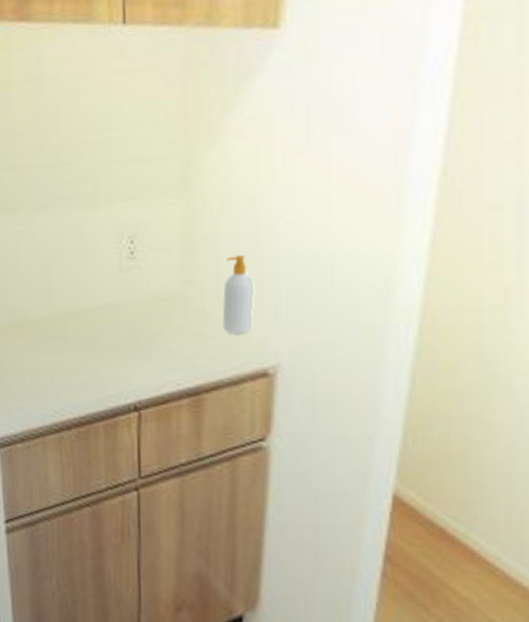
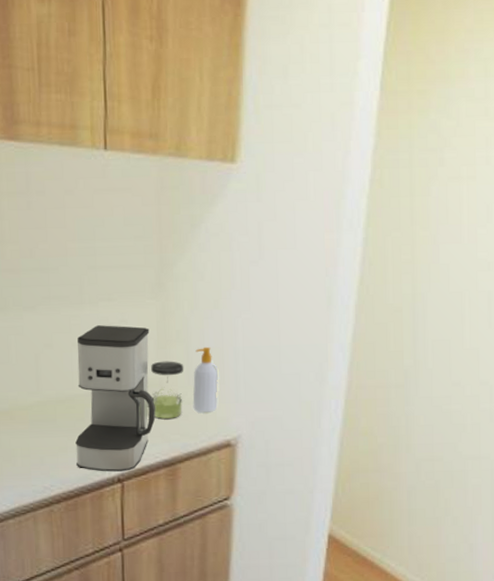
coffee maker: none [88,228,179,400] -> present [75,325,156,472]
jar: none [174,271,213,339] -> present [151,361,184,419]

